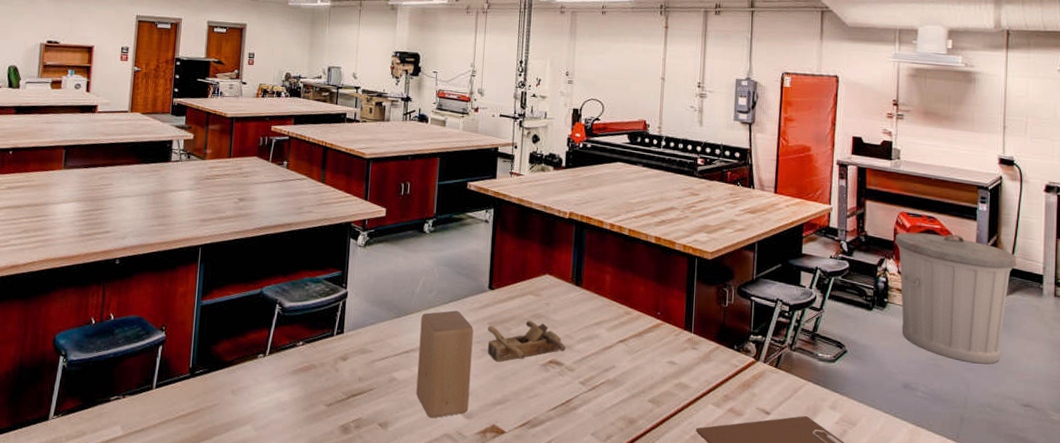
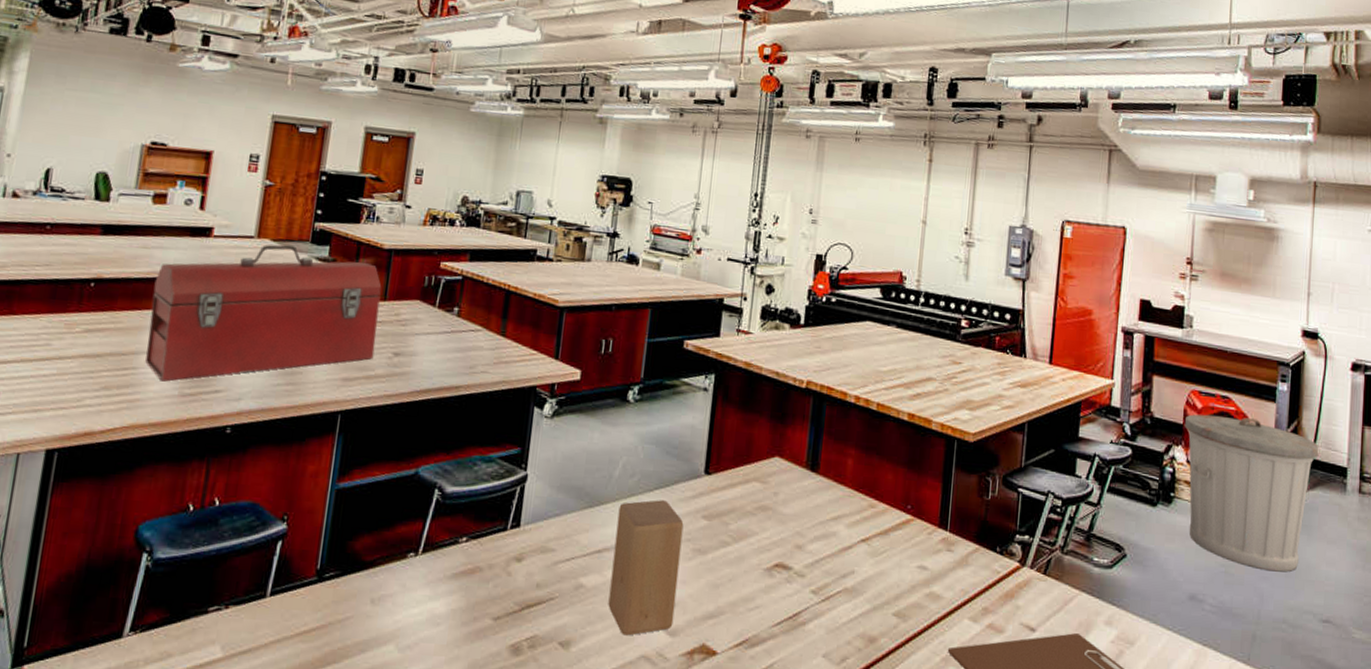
toolbox: none [53,116,227,225] -> present [145,244,382,382]
hand plane: present [487,320,566,362] -> none [699,513,796,565]

